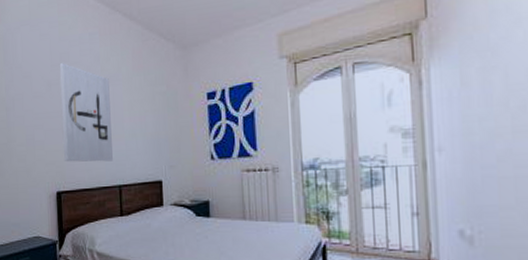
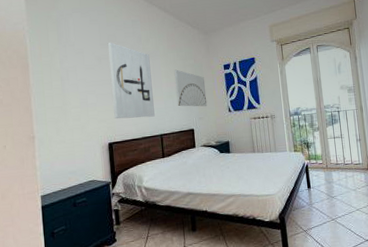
wall art: none [139,99,182,151] -> present [174,69,208,107]

